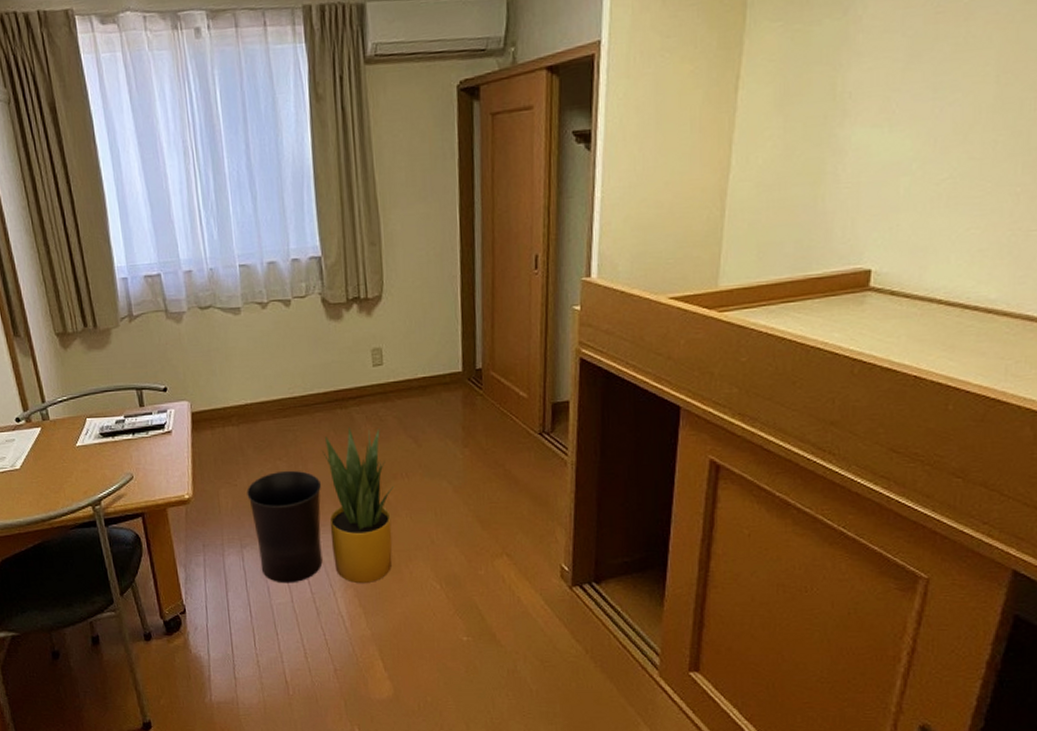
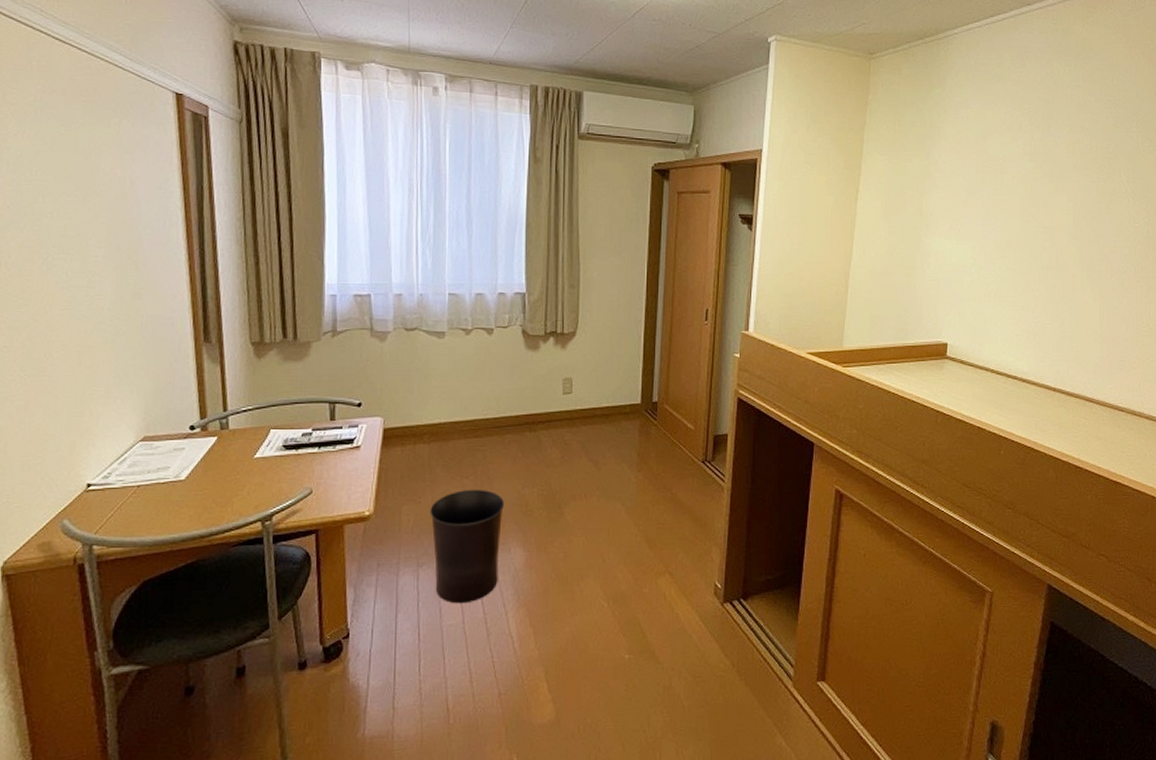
planter: present [322,427,395,584] -> none [508,449,573,603]

